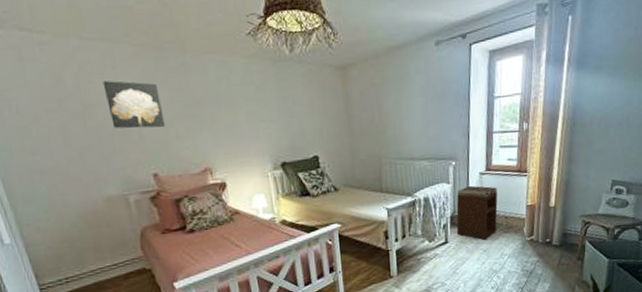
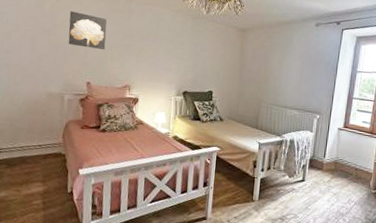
nightstand: present [456,185,498,240] -> none [313,137,351,185]

